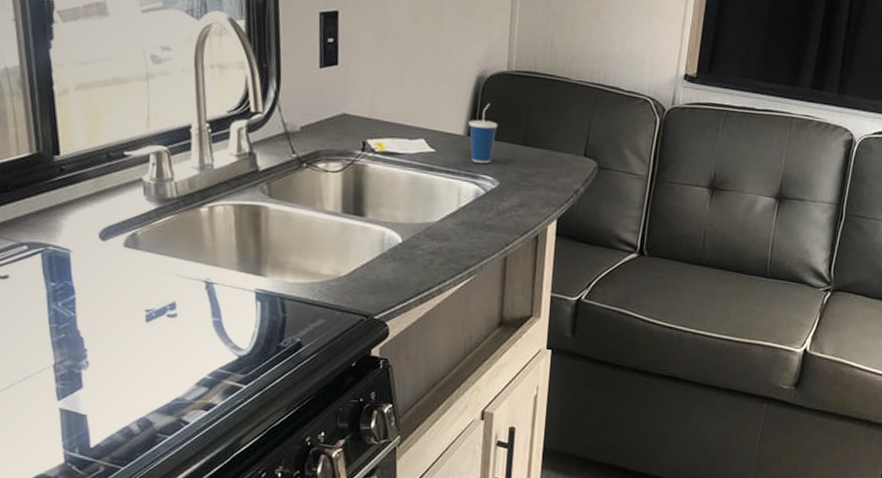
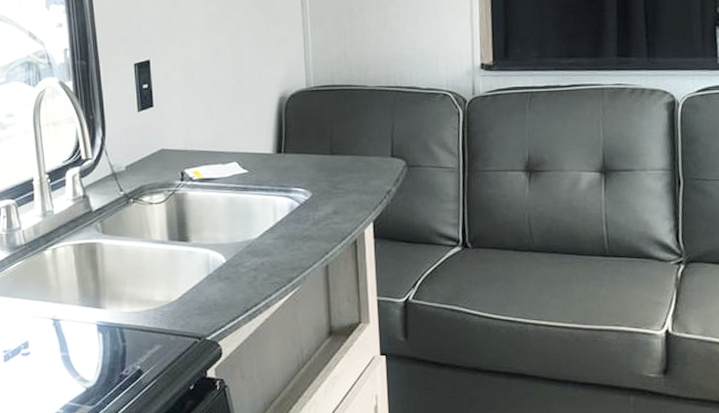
cup: present [468,103,498,164] -> none [276,120,304,177]

